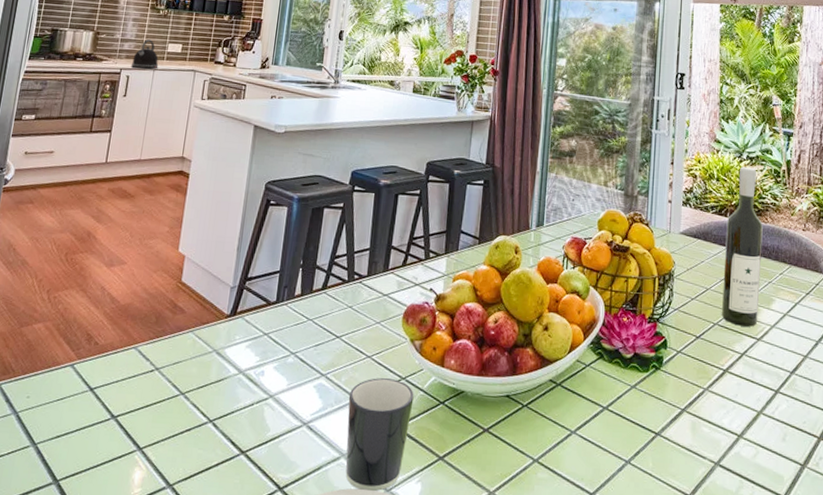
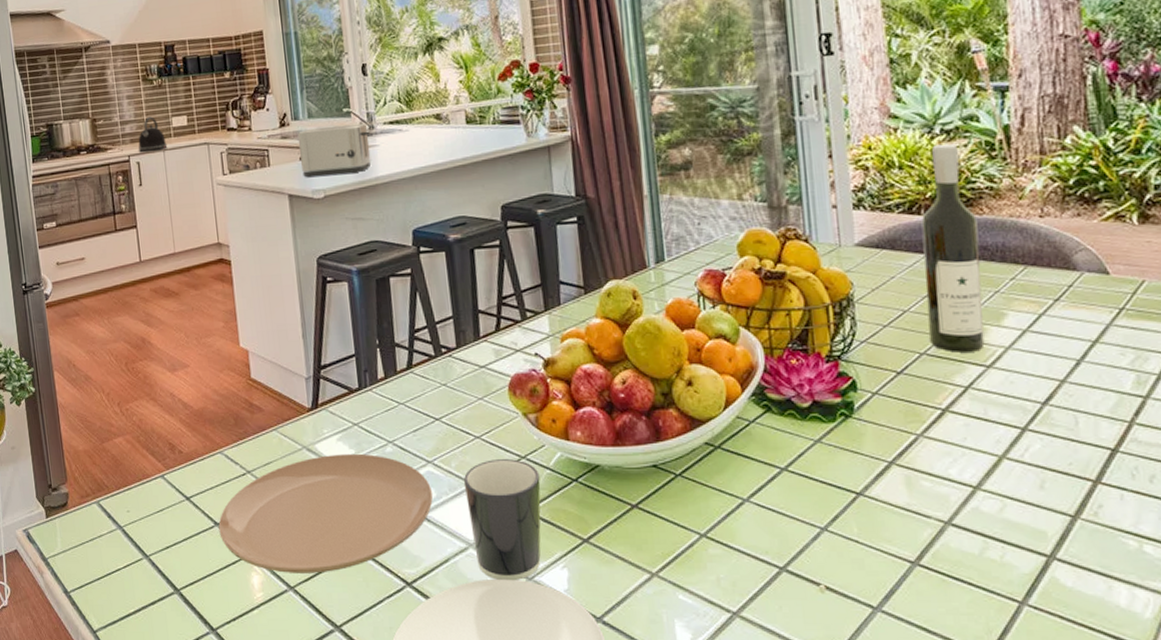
plate: none [113,360,320,473] -> present [218,453,433,573]
toaster: none [270,73,336,117] -> present [297,123,371,178]

